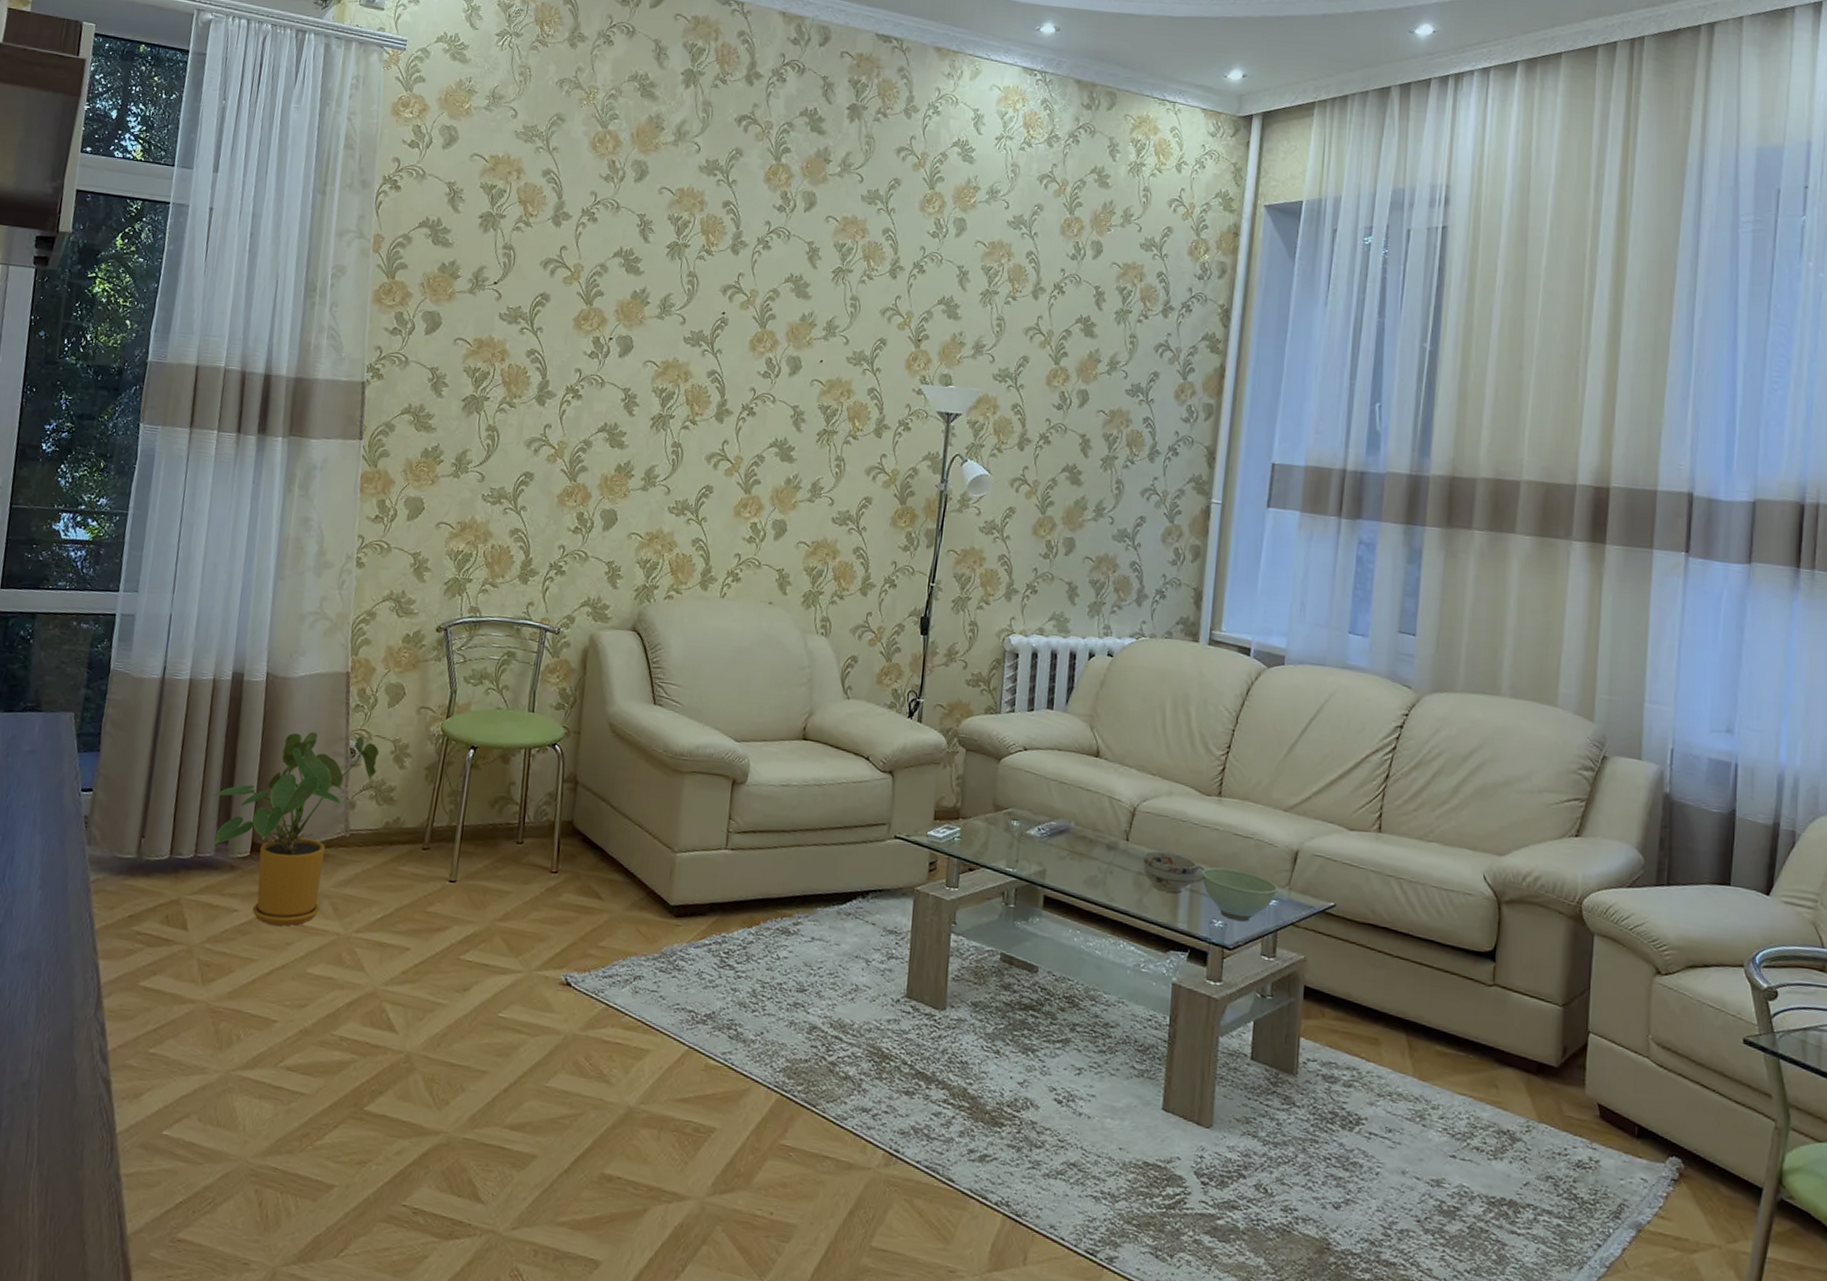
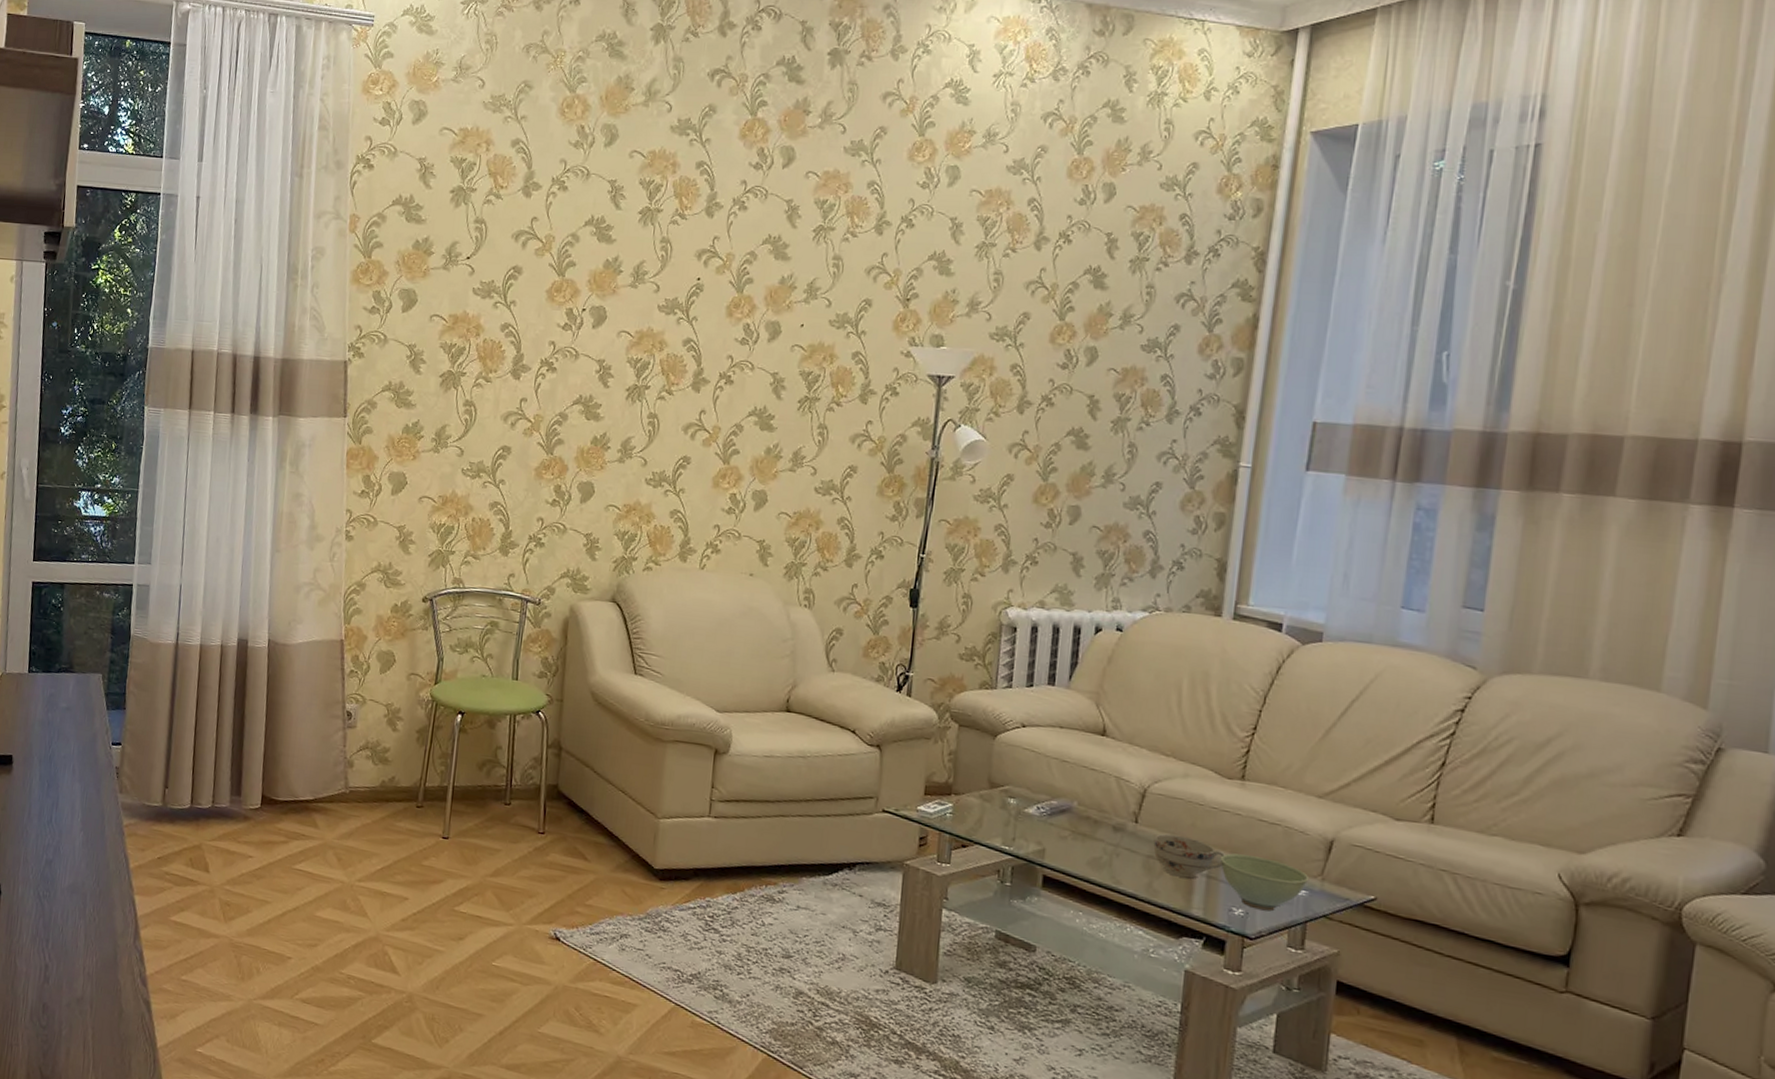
house plant: present [213,731,379,926] -> none [226,695,373,873]

